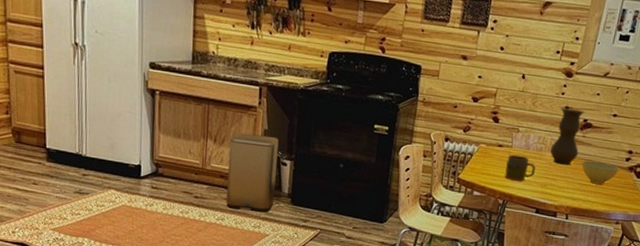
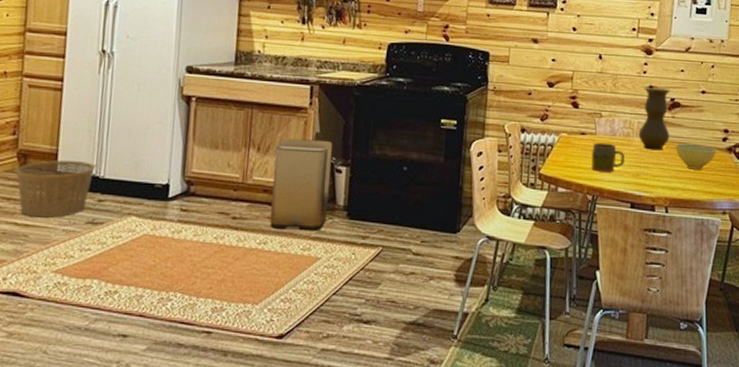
basket: none [11,138,79,186] -> present [15,160,97,218]

